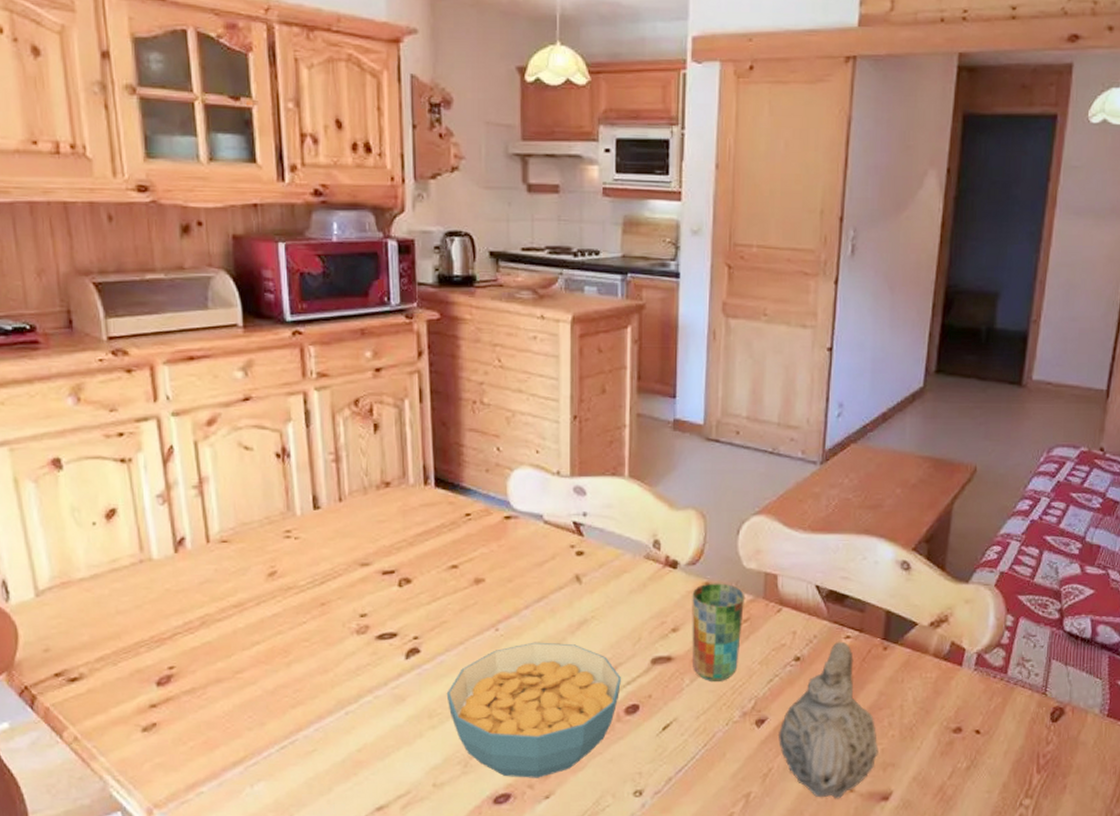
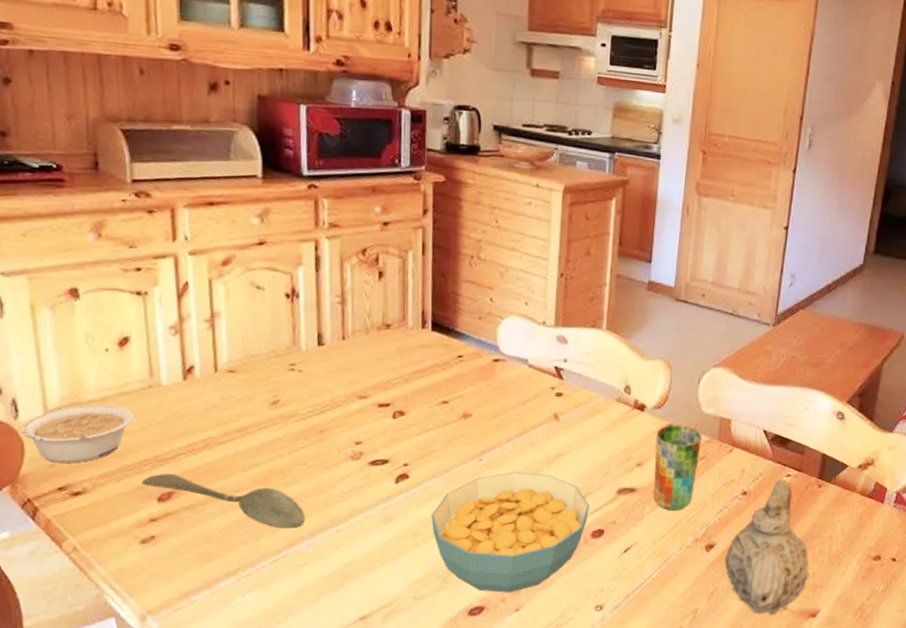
legume: none [13,583,127,647] -> present [21,404,134,463]
spoon: none [138,655,311,712] -> present [141,473,305,529]

